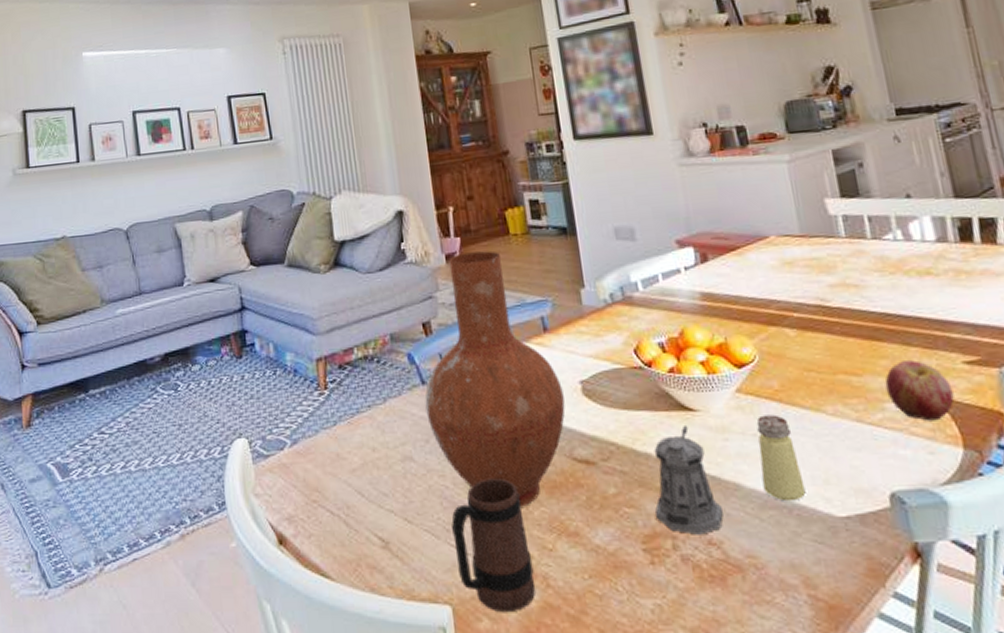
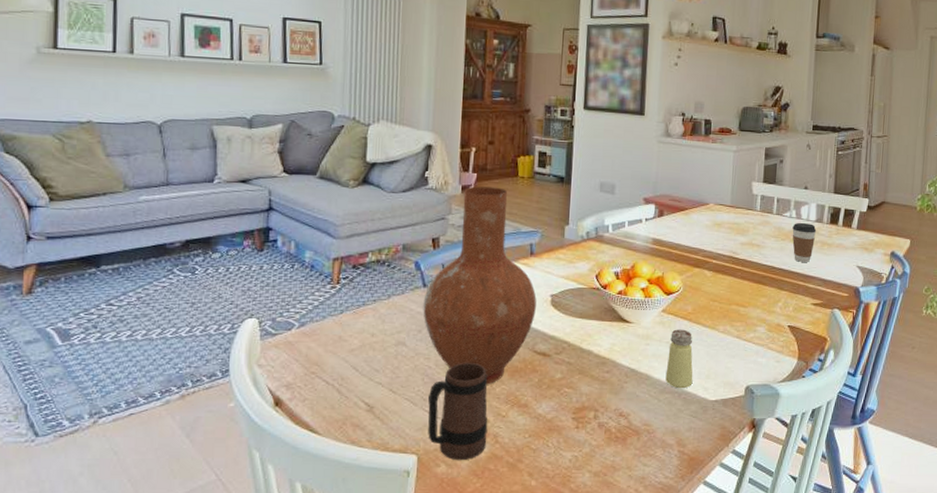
pepper shaker: present [654,424,723,535] -> none [587,332,634,409]
apple: present [885,360,955,421] -> none [760,300,801,341]
coffee cup: none [901,245,945,303] -> present [792,222,817,262]

